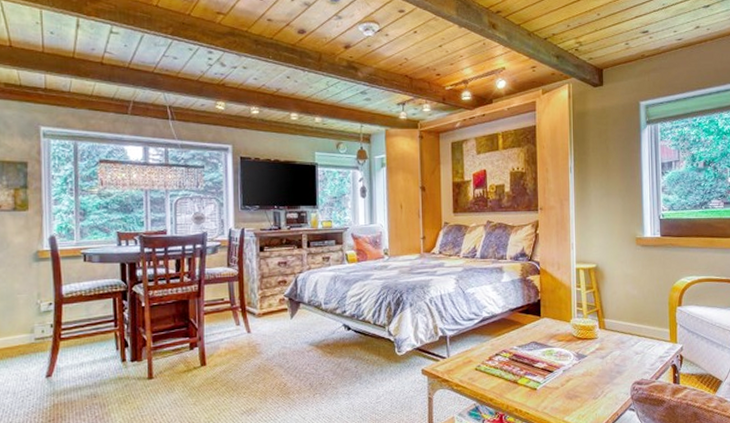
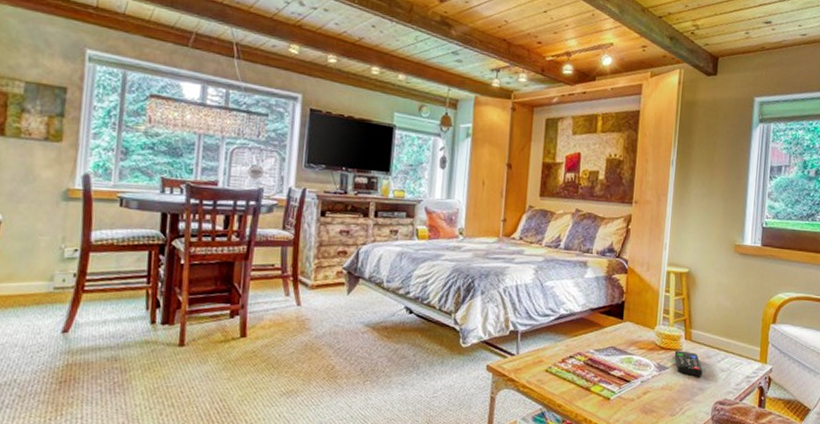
remote control: none [591,339,619,361] -> present [674,350,703,376]

